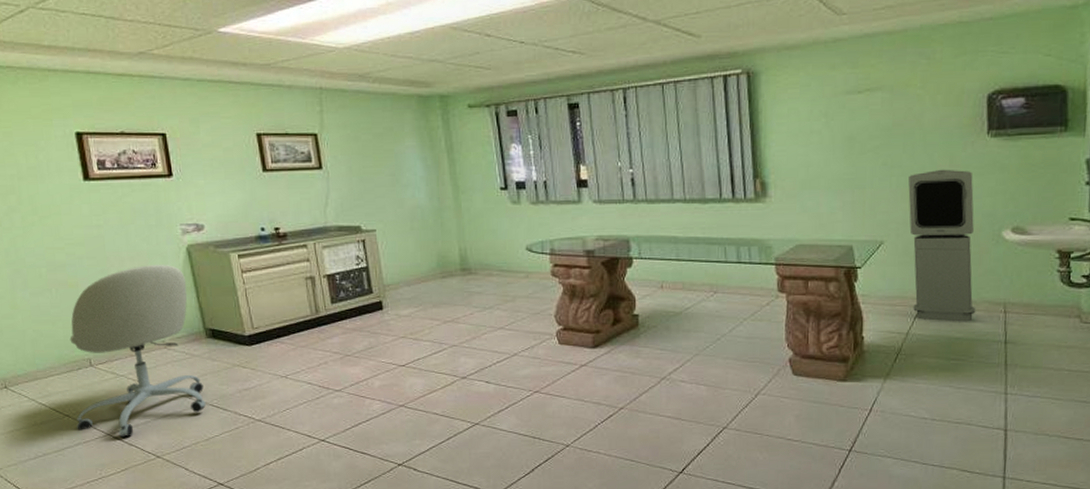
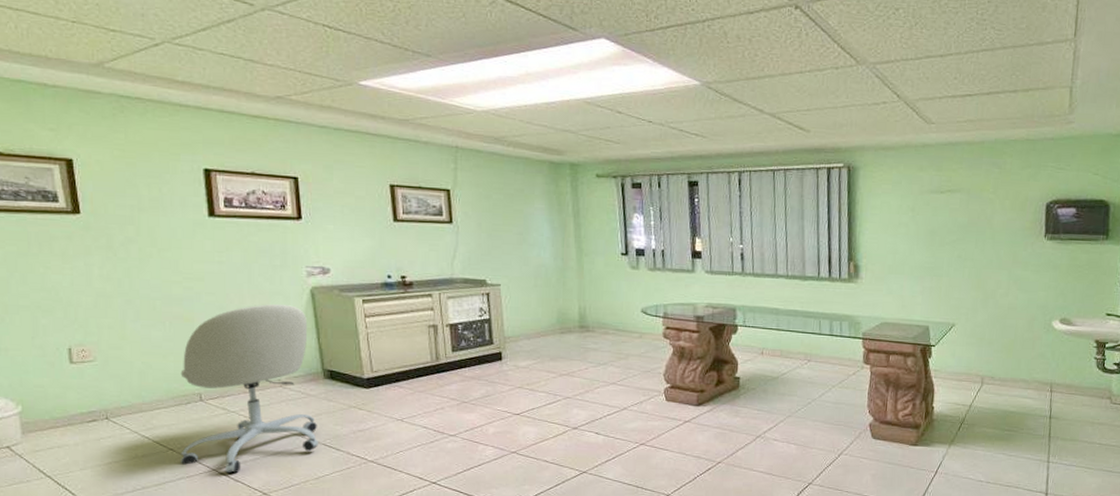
air purifier: present [908,169,976,322] -> none [976,264,1031,398]

